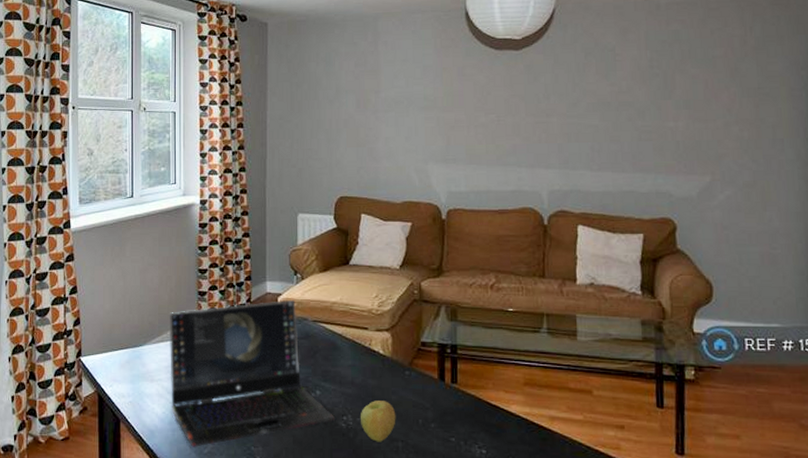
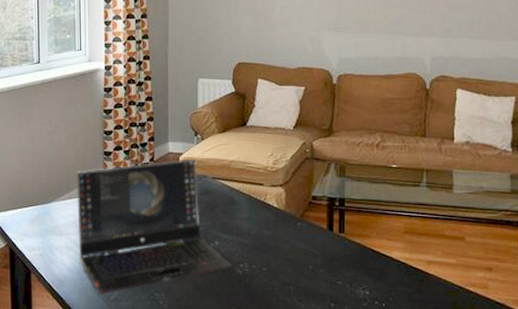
apple: present [360,400,396,442] -> none [255,249,288,286]

